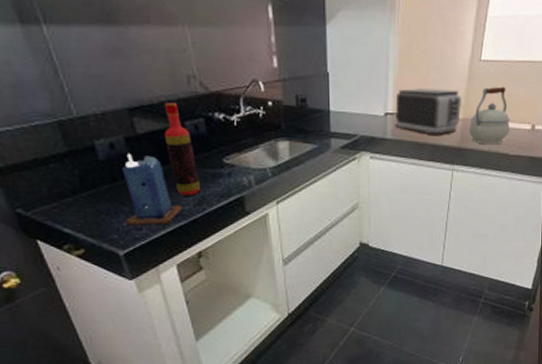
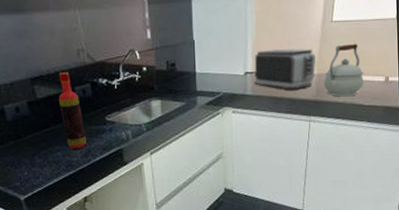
candle: present [122,153,182,226] -> none [25,114,72,175]

